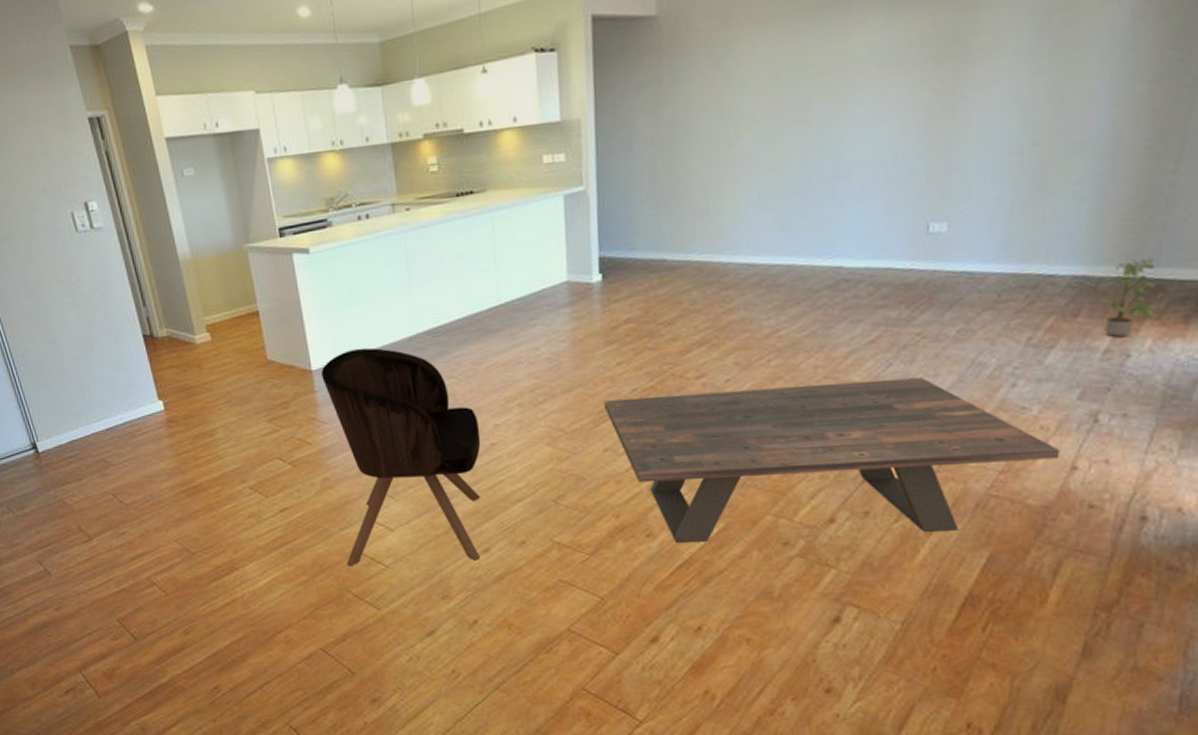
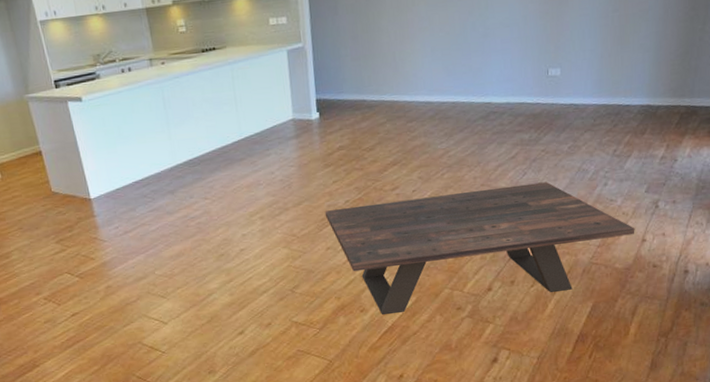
armchair: present [321,347,481,567] -> none [99,178,237,355]
potted plant: present [1098,258,1156,338] -> none [657,91,692,148]

